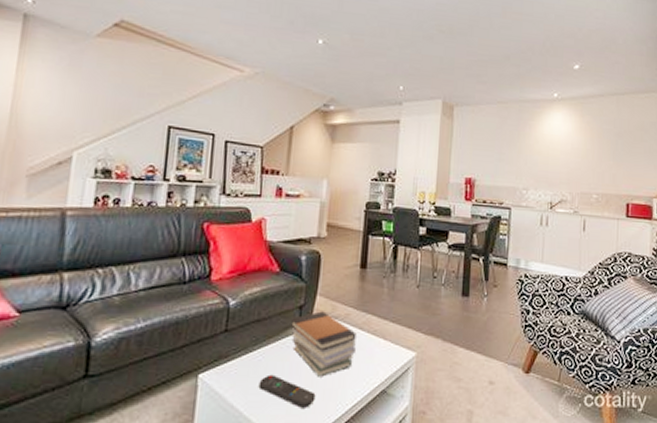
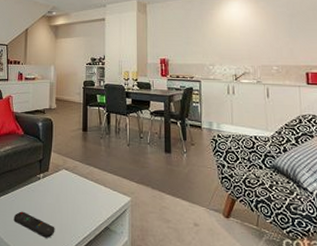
book stack: present [290,311,356,377] -> none [33,164,83,215]

